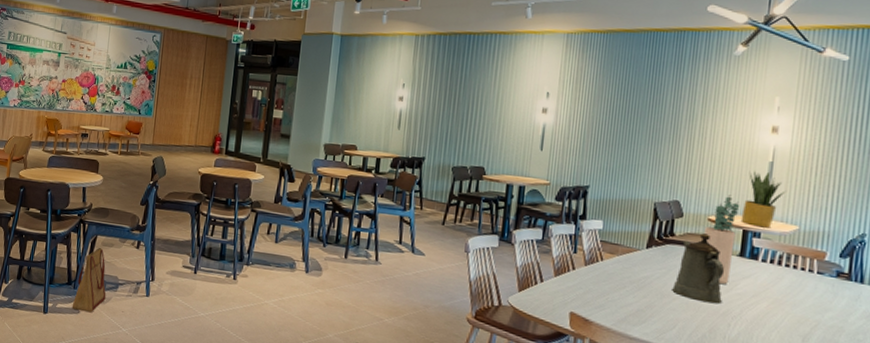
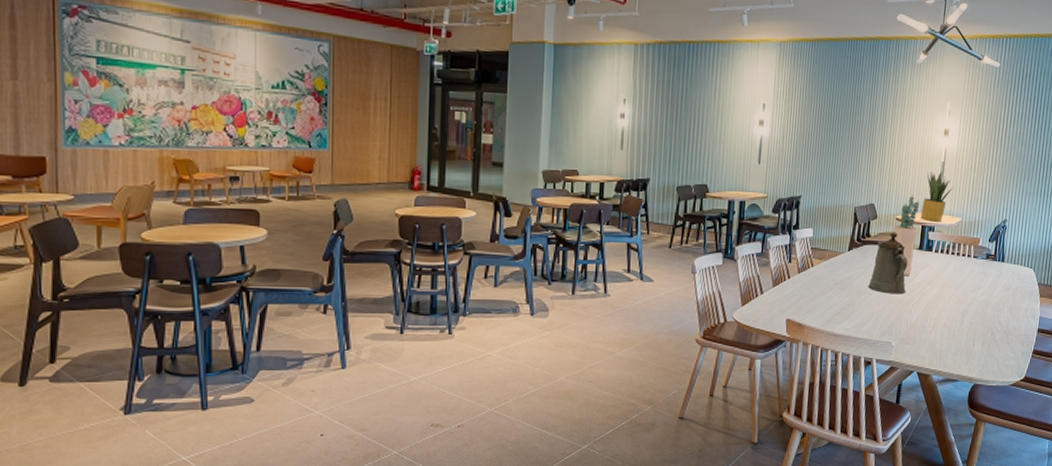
shopping bag: present [72,248,106,313] -> none [242,319,288,399]

